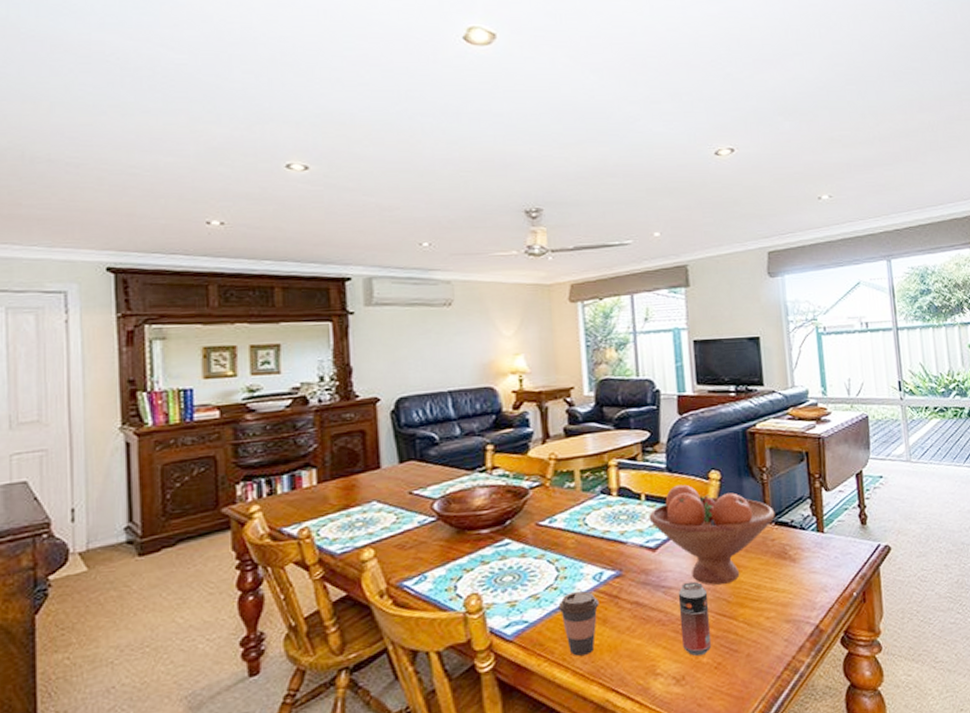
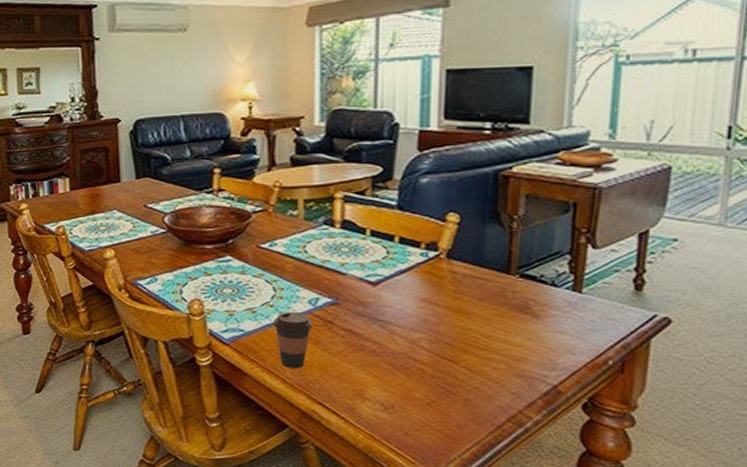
fruit bowl: present [649,484,775,585] -> none [372,224,522,328]
beverage can: present [679,581,712,657] -> none [395,320,429,391]

